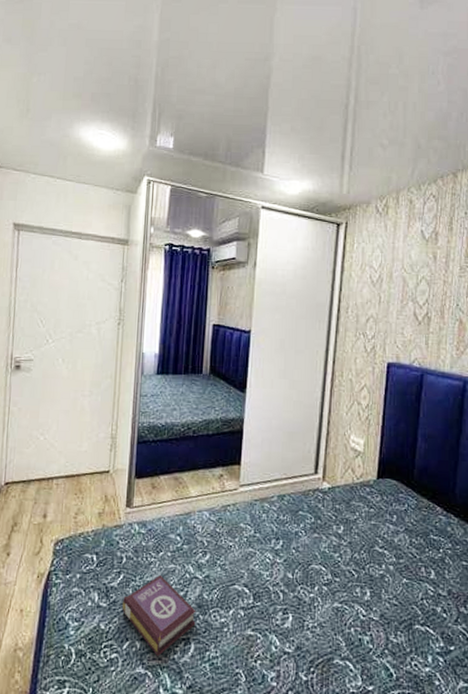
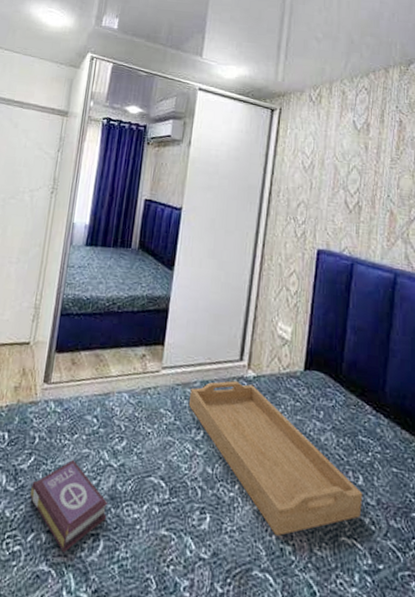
serving tray: none [267,493,435,629] -> present [188,381,363,537]

